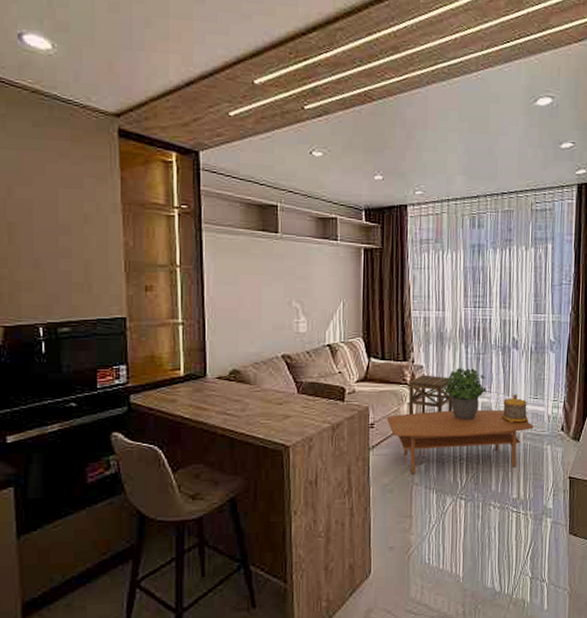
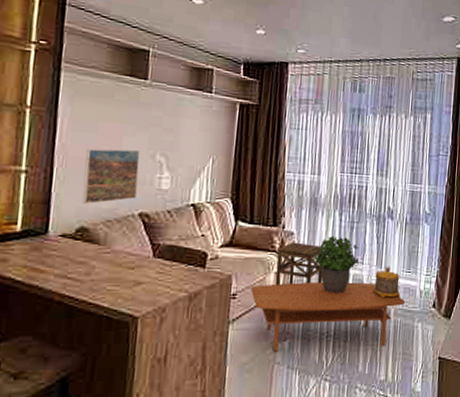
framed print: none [231,299,278,349] -> present [82,148,140,204]

